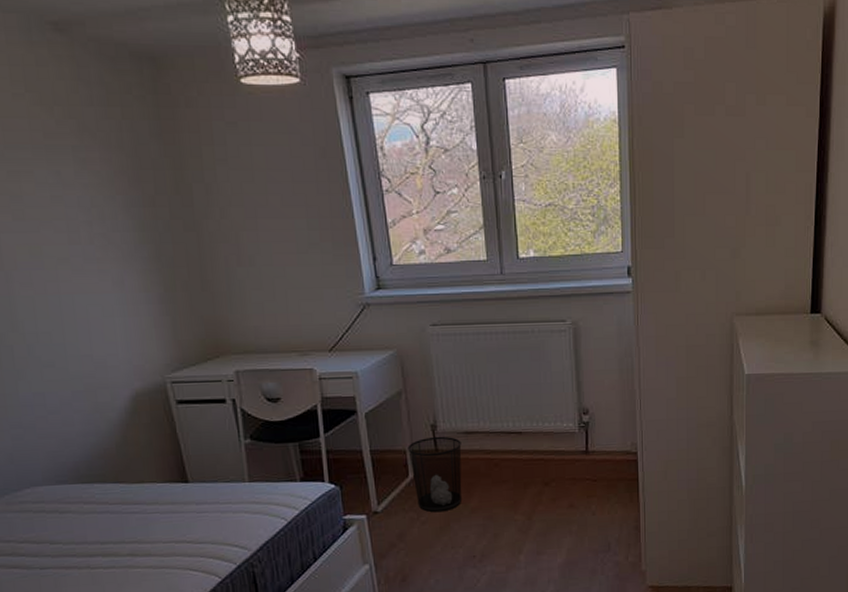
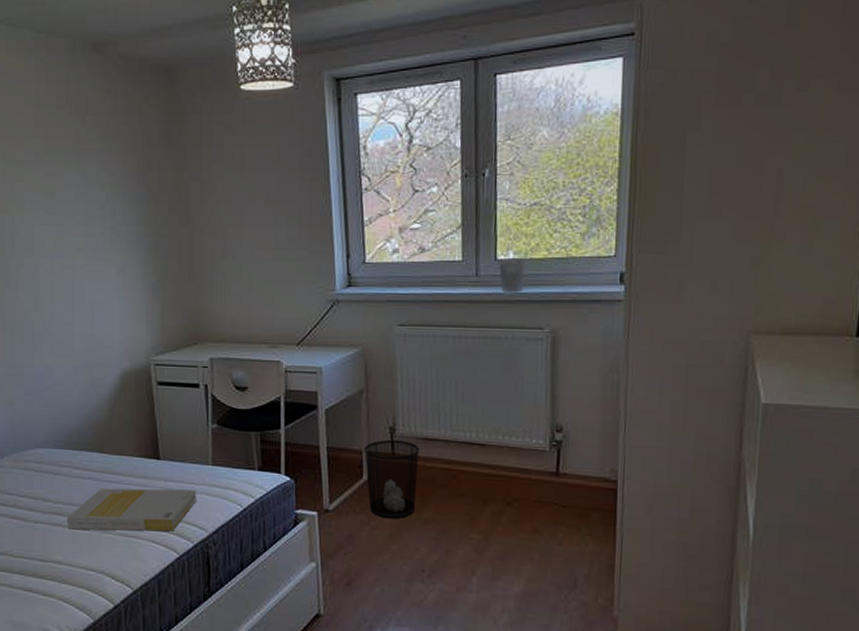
book: none [81,509,236,571] -> present [66,488,197,532]
candle holder: none [521,257,545,290] -> present [499,259,525,294]

